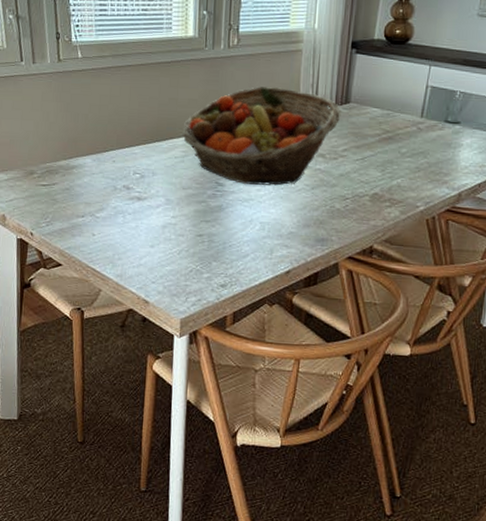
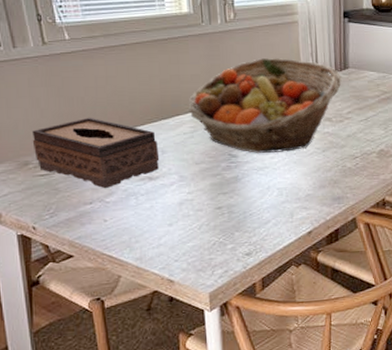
tissue box: none [39,133,150,204] -> present [32,117,160,189]

